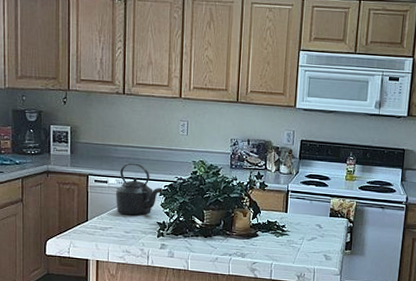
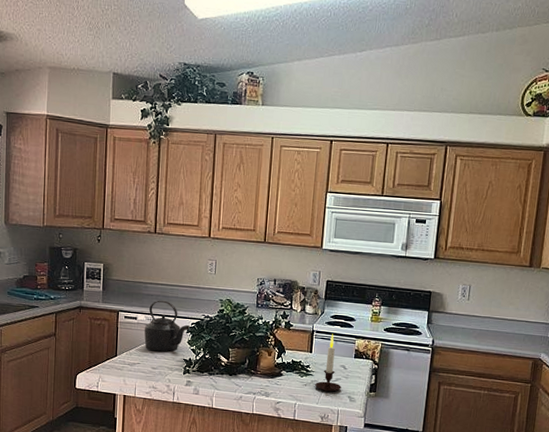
candle: none [291,193,317,251] -> present [315,333,341,392]

